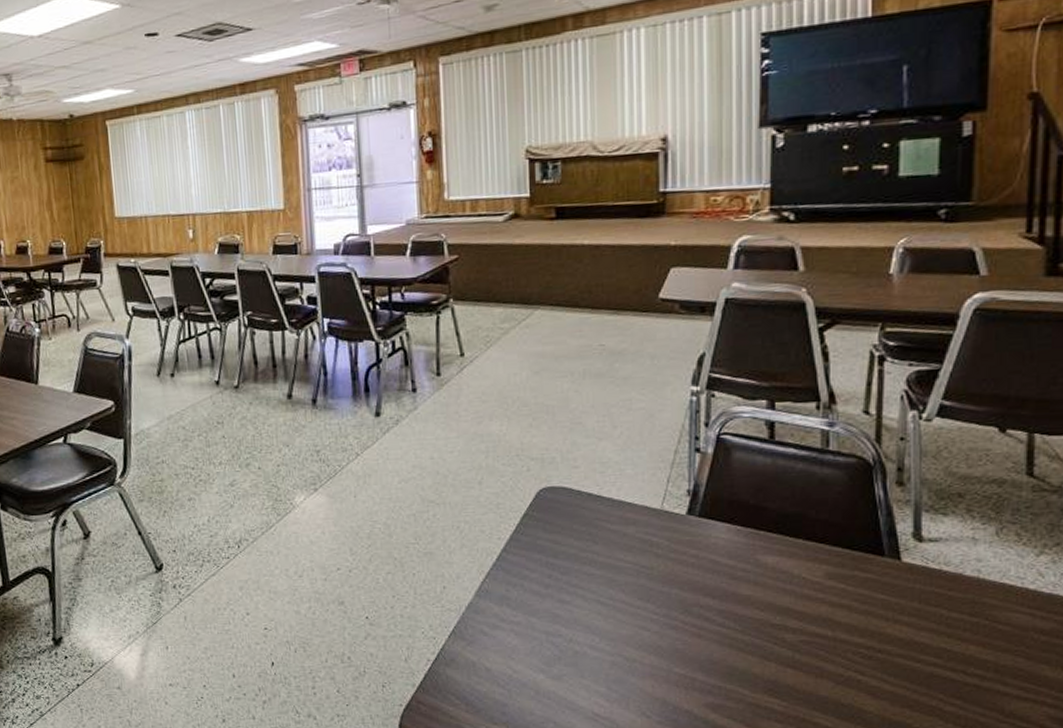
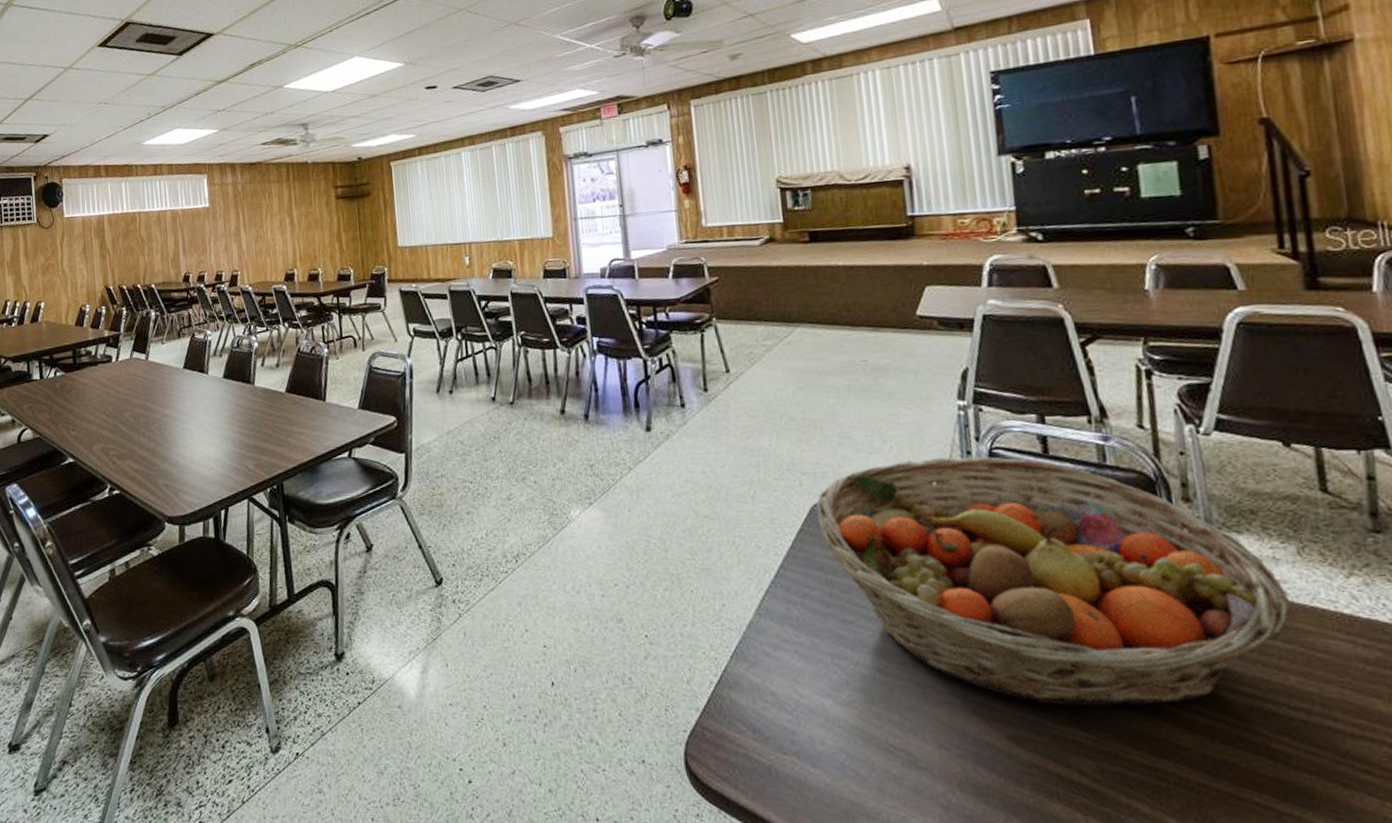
fruit basket: none [543,442,982,676] -> present [816,456,1292,706]

